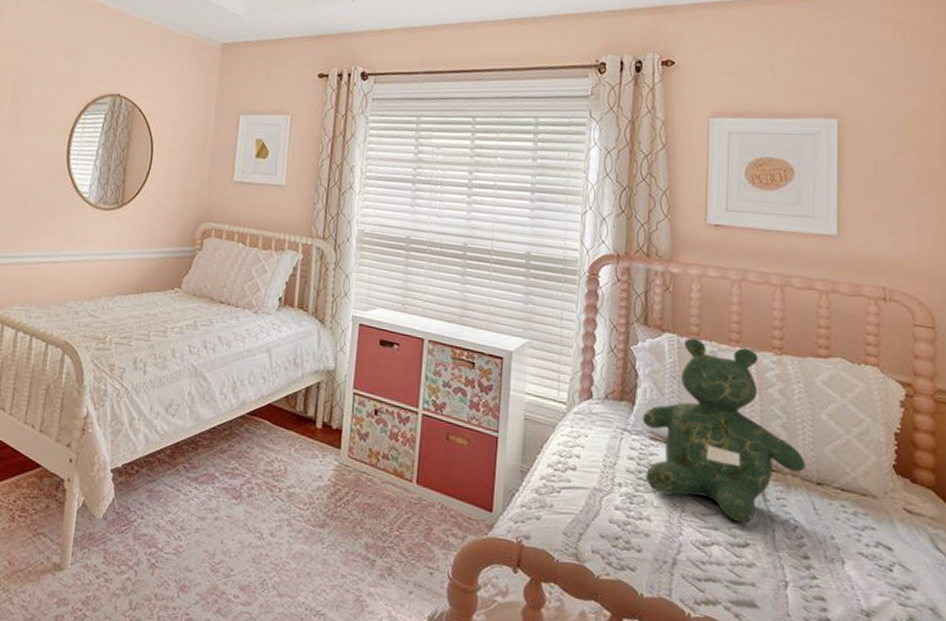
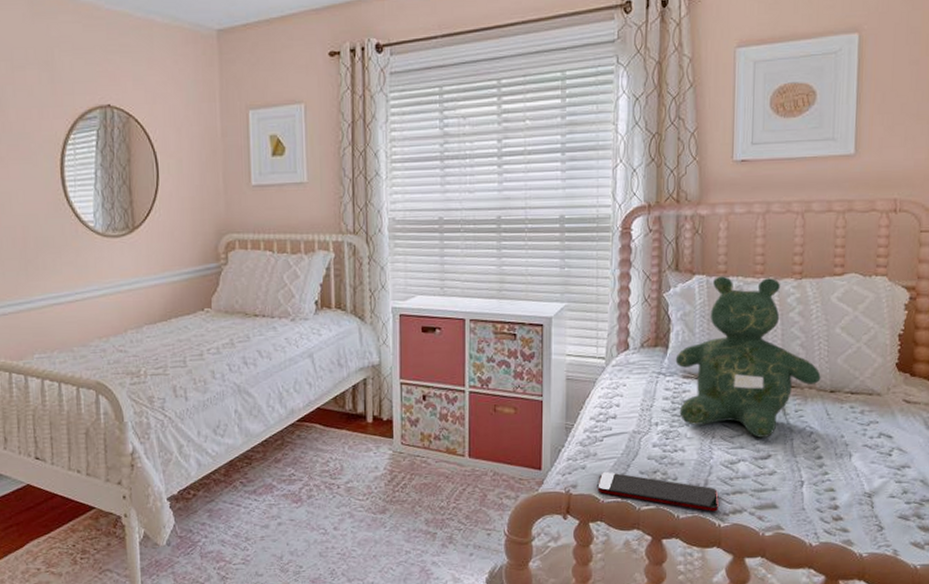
smartphone: none [551,527,689,598] -> present [596,471,719,512]

